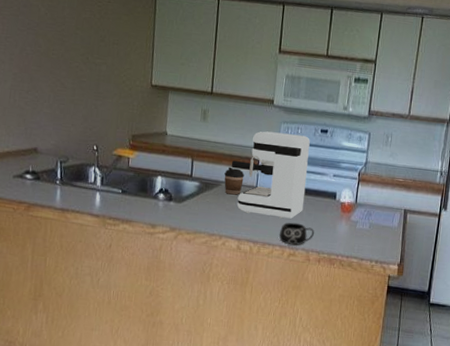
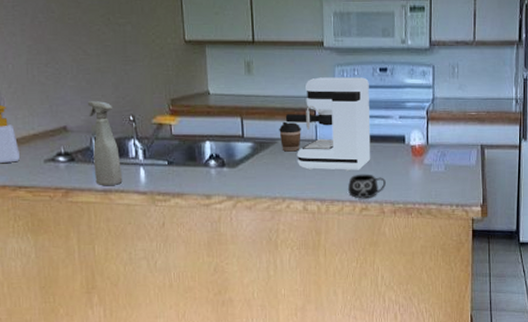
spray bottle: none [55,128,80,206] -> present [87,101,123,185]

